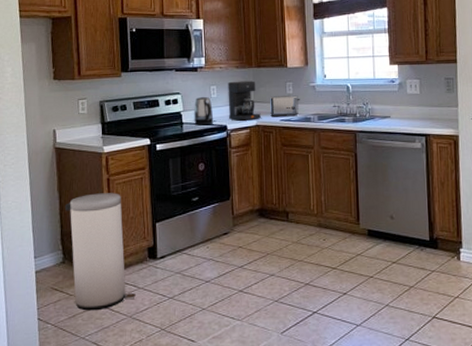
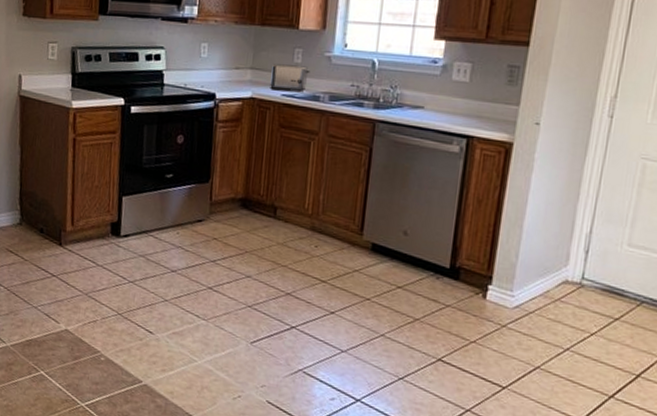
pedal bin: present [64,193,136,311] -> none [25,153,94,281]
kettle: present [194,96,214,126] -> none [177,54,201,91]
coffee maker: present [228,80,261,121] -> none [219,39,258,91]

